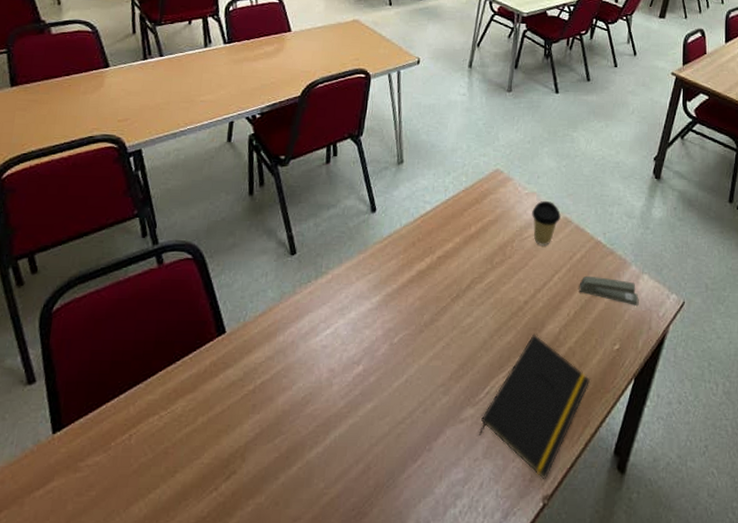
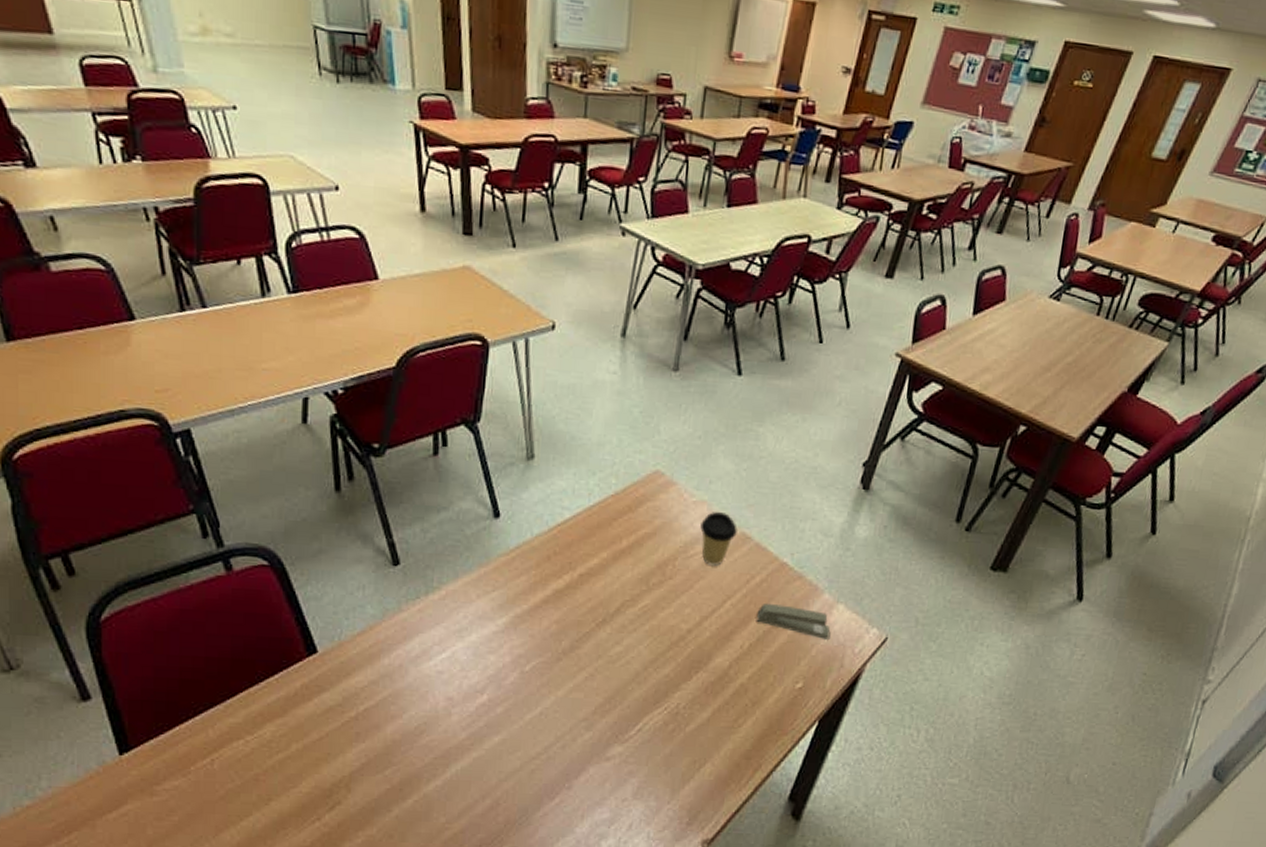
notepad: present [479,334,591,480] -> none [628,667,765,824]

